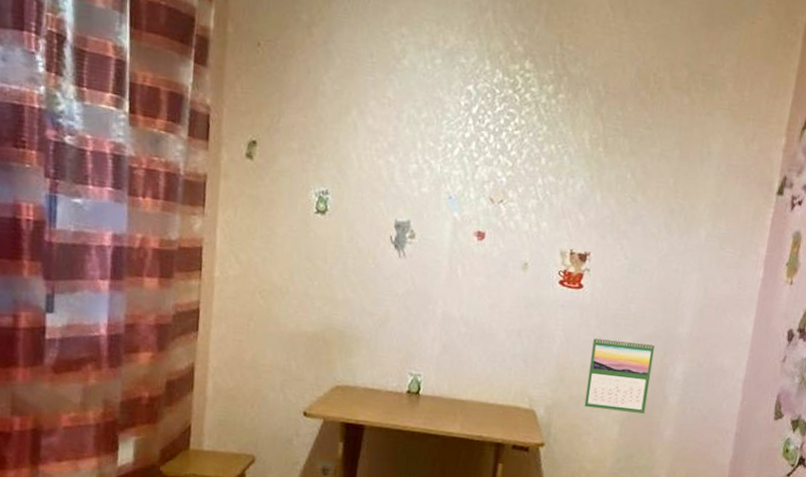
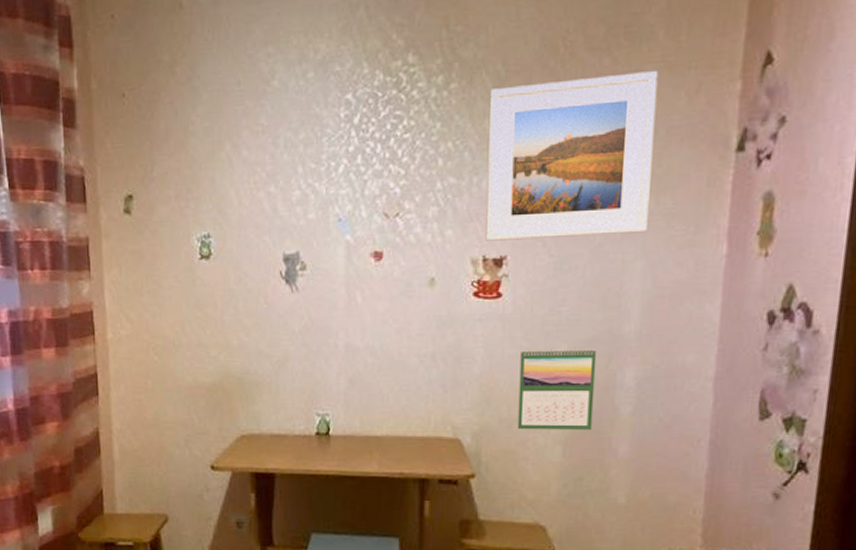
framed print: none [574,105,725,250] -> present [485,71,658,241]

